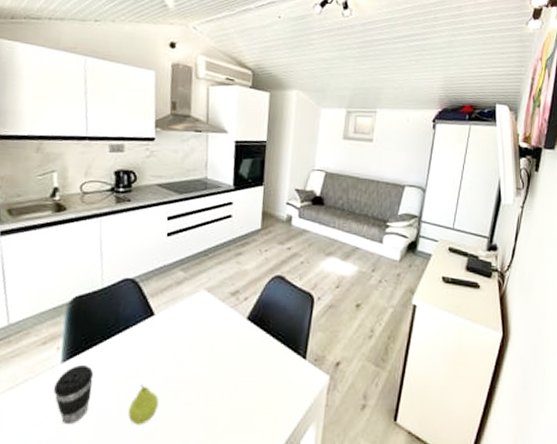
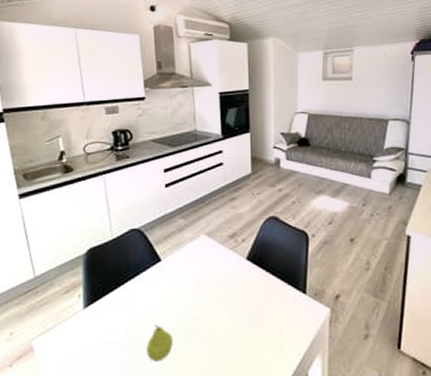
coffee cup: present [54,364,94,425] -> none [80,309,113,364]

